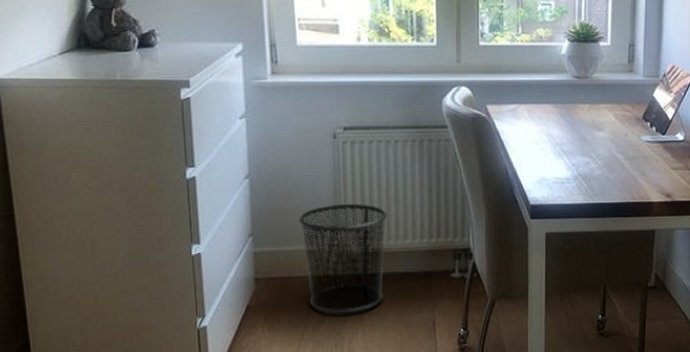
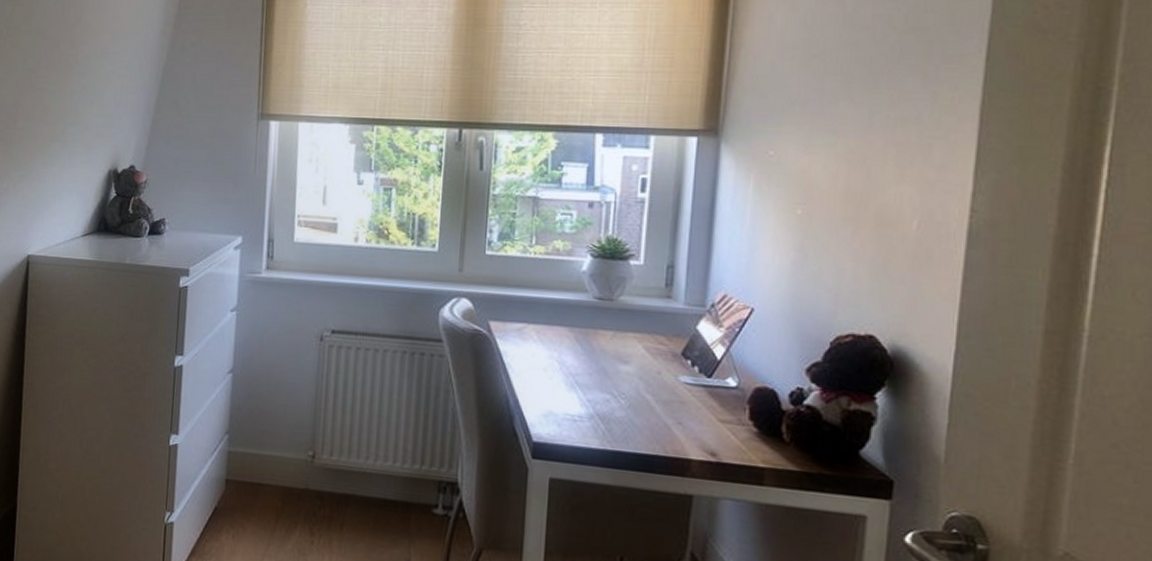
waste bin: present [299,203,388,314] -> none [276,411,369,536]

